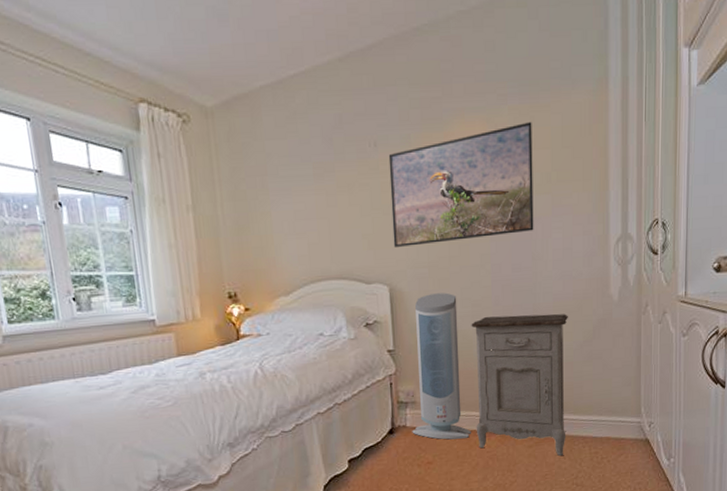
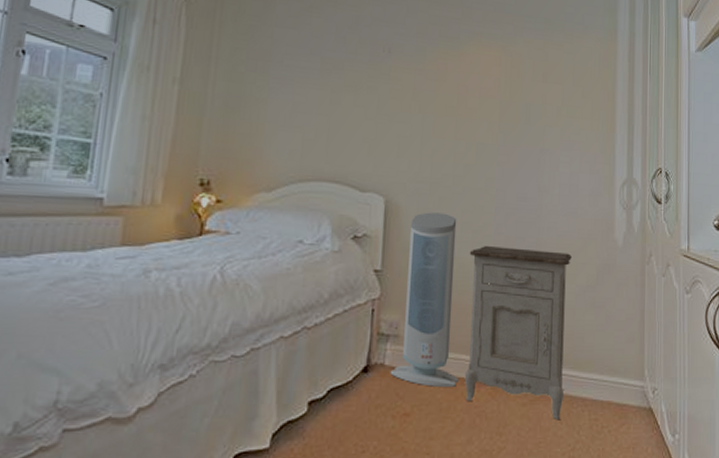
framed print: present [388,121,534,247] -> none [395,56,546,162]

